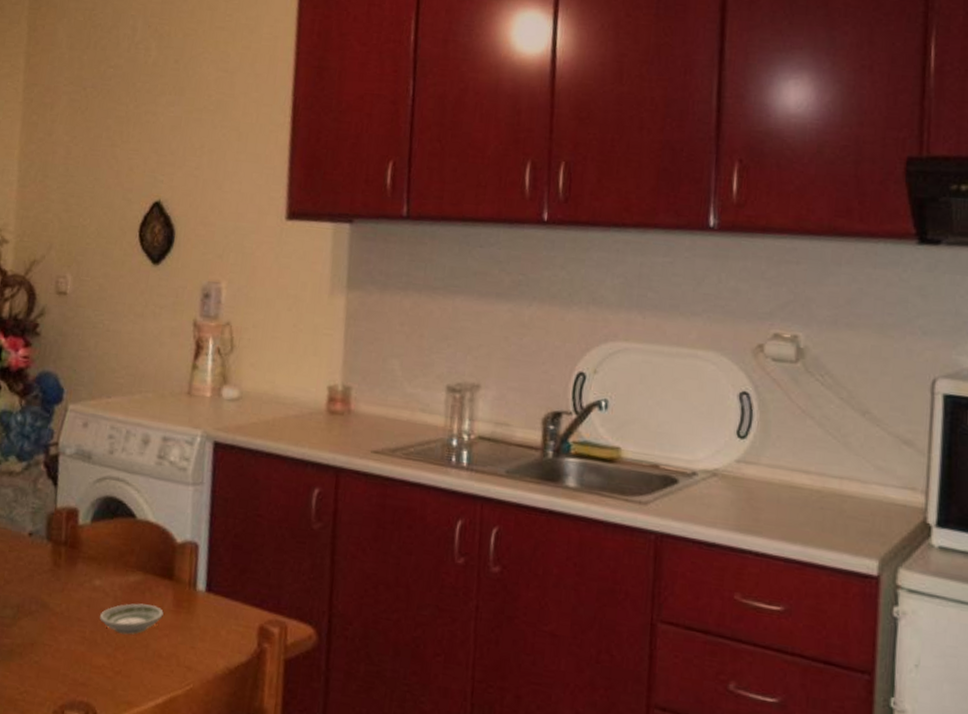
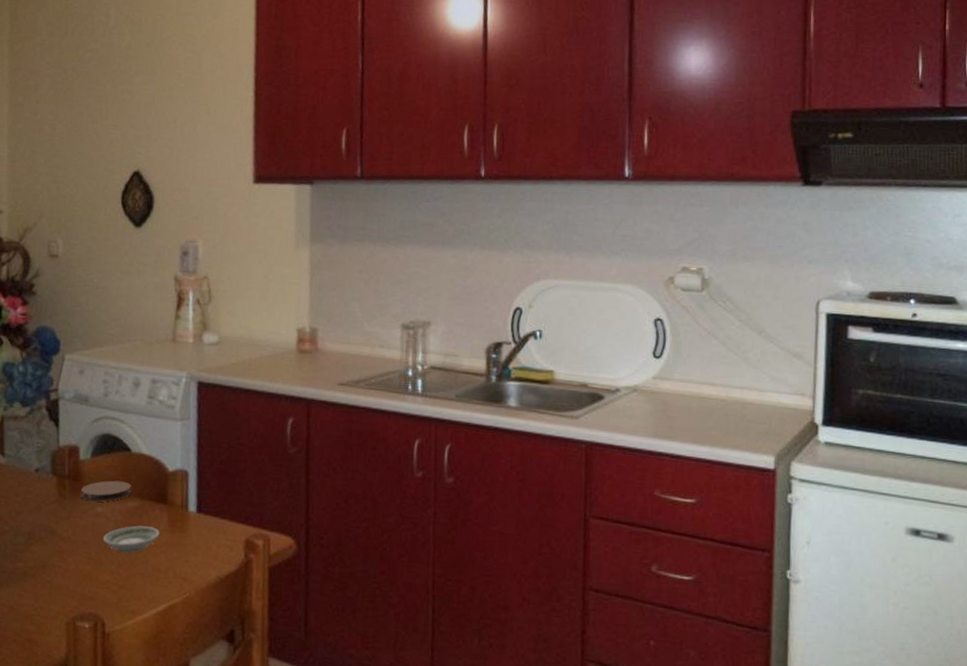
coaster: none [77,550,134,574] -> present [80,480,131,502]

